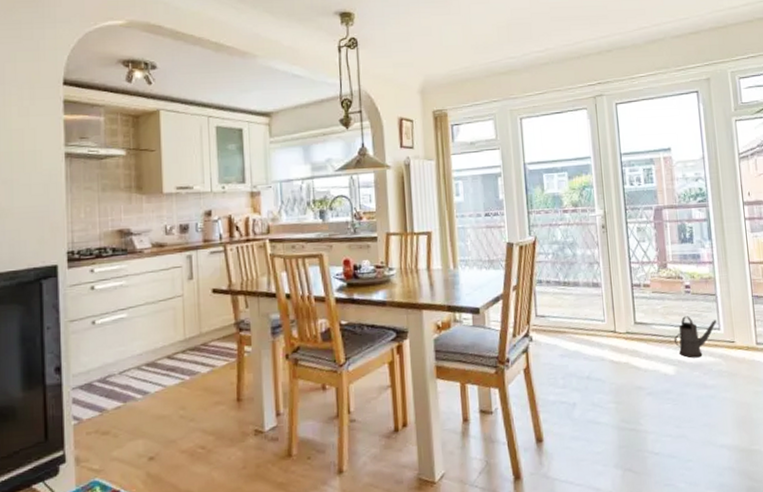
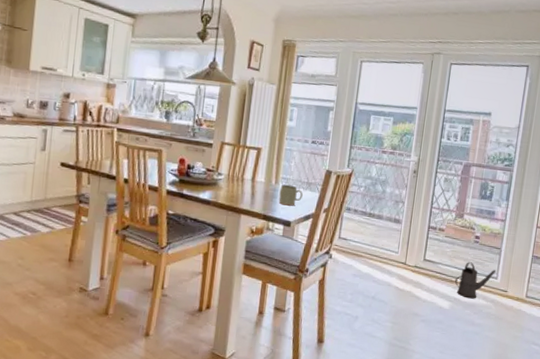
mug: none [460,266,487,291] -> present [278,184,303,206]

